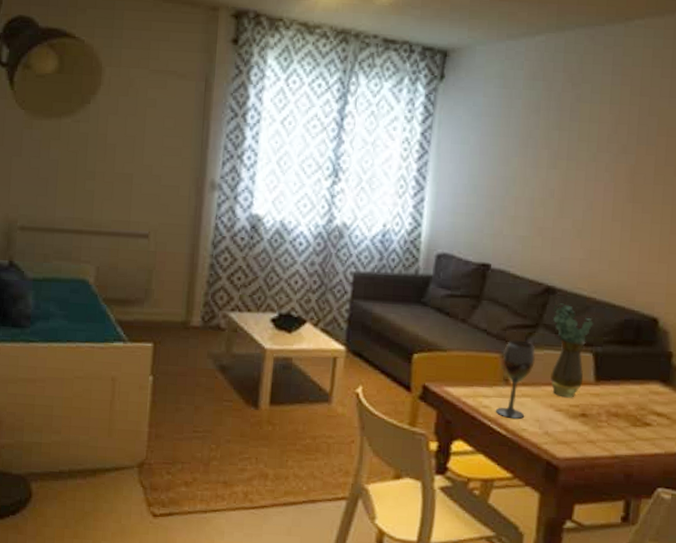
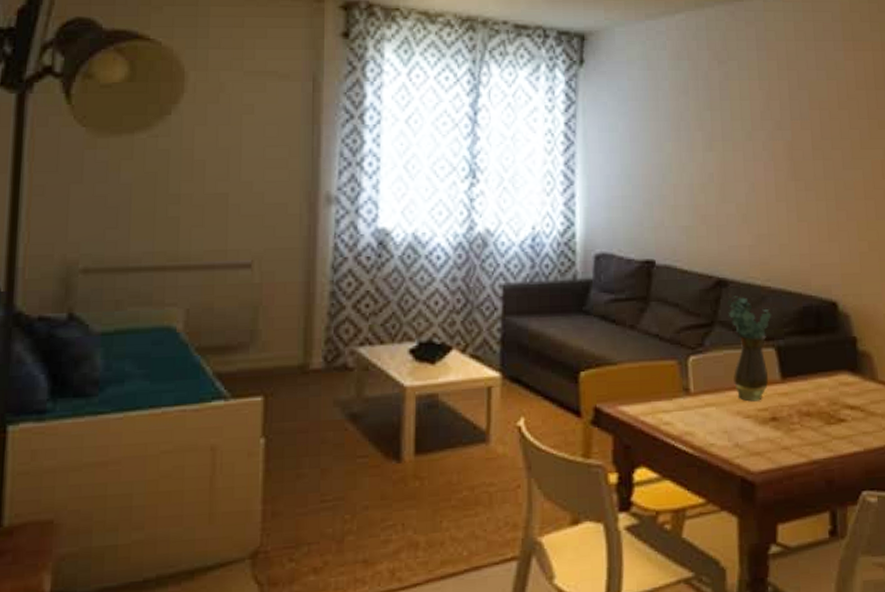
wine glass: present [496,340,536,419] -> none [679,342,716,434]

